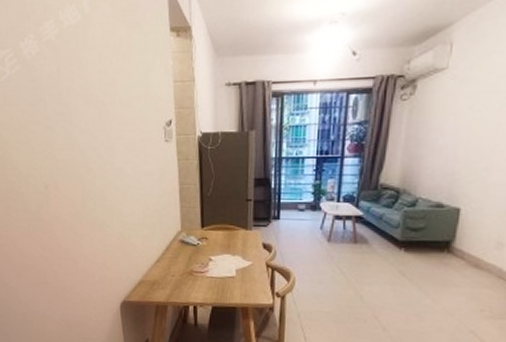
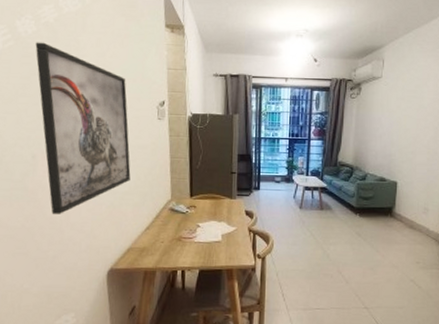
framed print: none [40,63,139,246] -> present [35,42,131,215]

